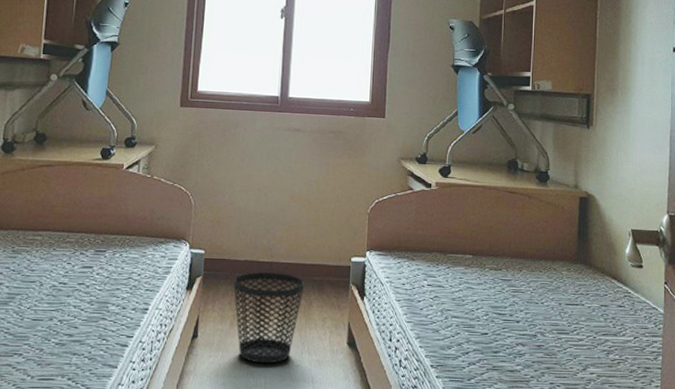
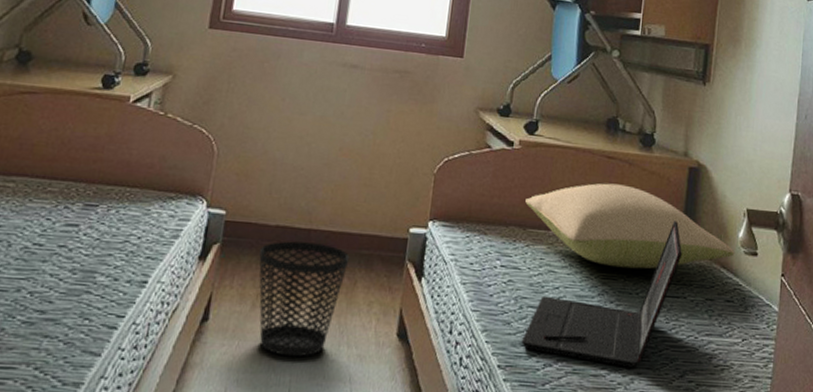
pillow: none [444,214,623,283] -> present [525,183,735,269]
laptop: none [449,242,578,364] -> present [522,221,682,368]

